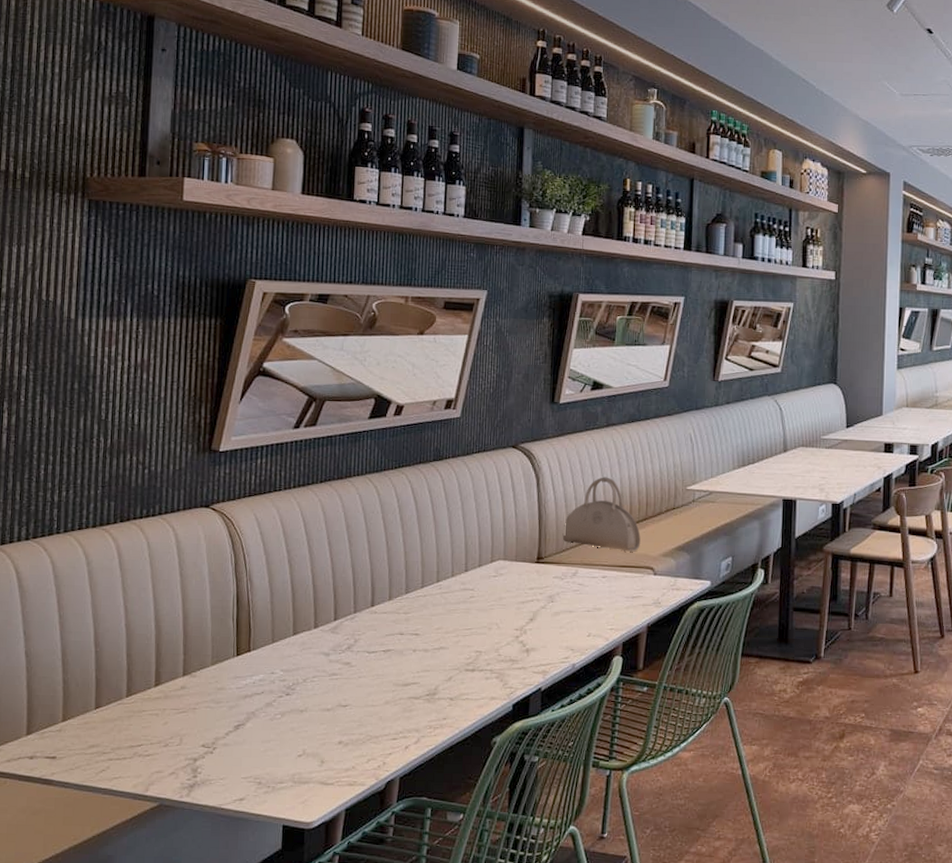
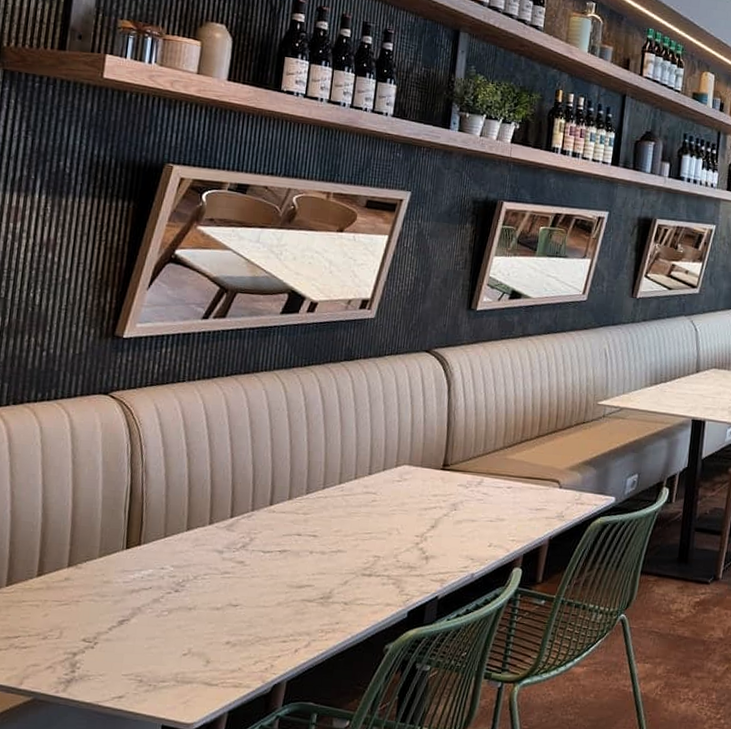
handbag: present [562,477,641,552] -> none [470,387,549,464]

